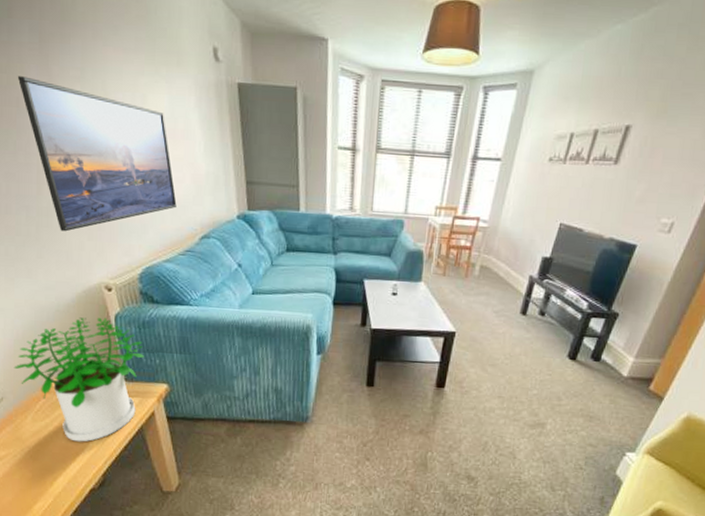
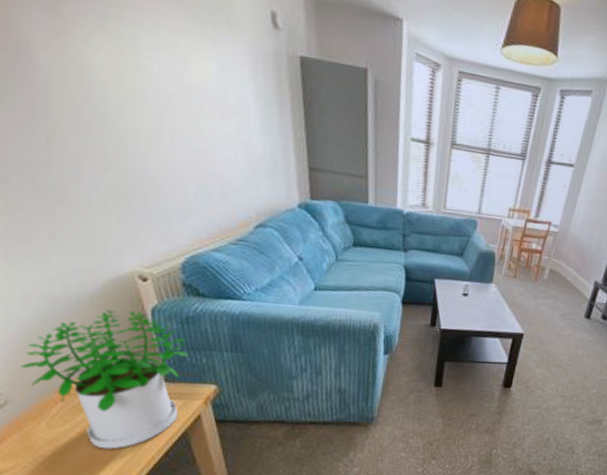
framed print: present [17,76,177,232] -> none [15,14,227,211]

